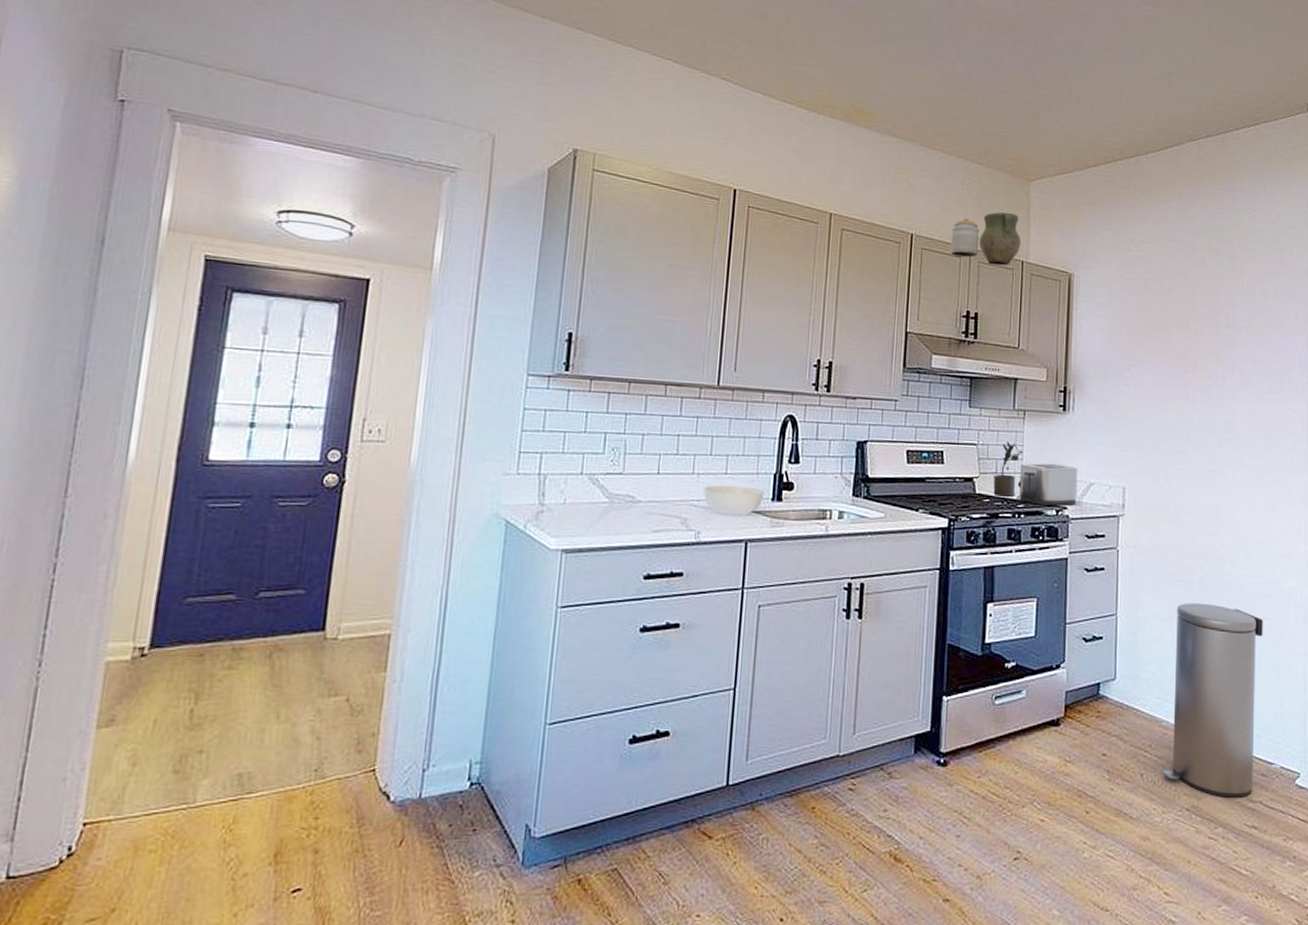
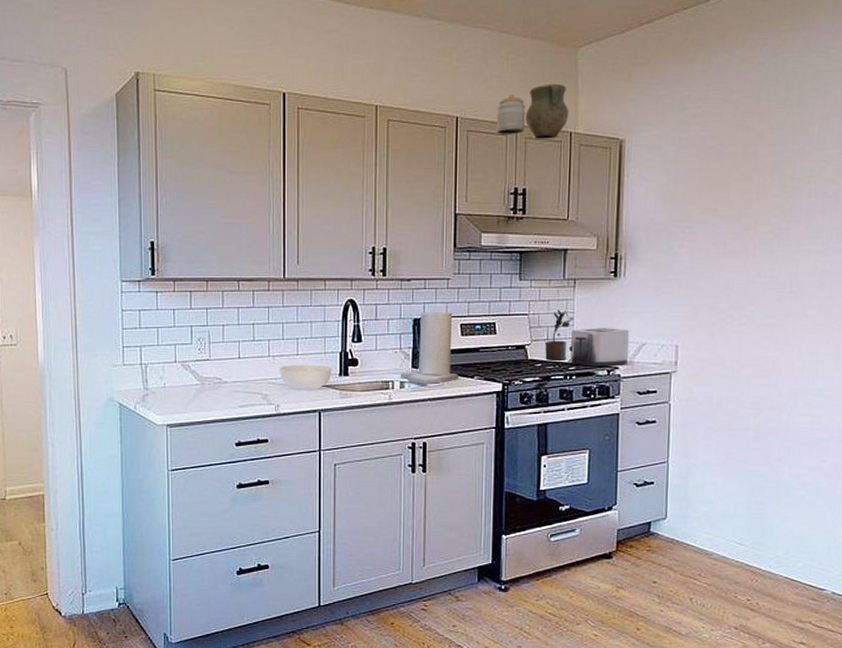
paper towel: none [840,435,902,517] -> present [401,312,458,385]
pedal bin: present [1162,603,1263,798] -> none [711,449,821,618]

